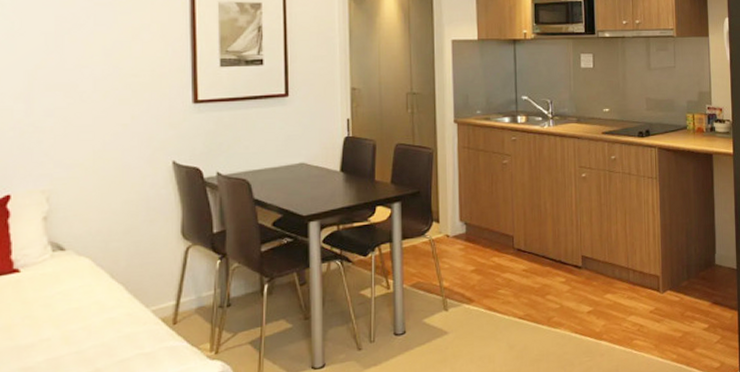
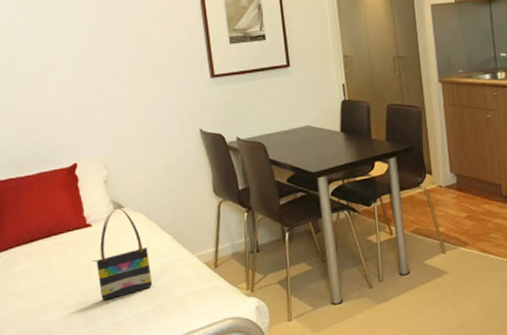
tote bag: none [15,248,92,364] -> present [92,206,153,300]

